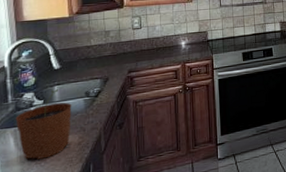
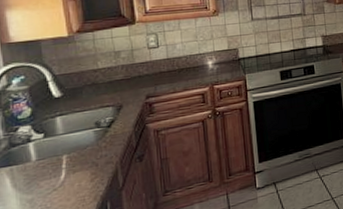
plant pot: present [15,89,72,160] -> none [10,120,80,202]

